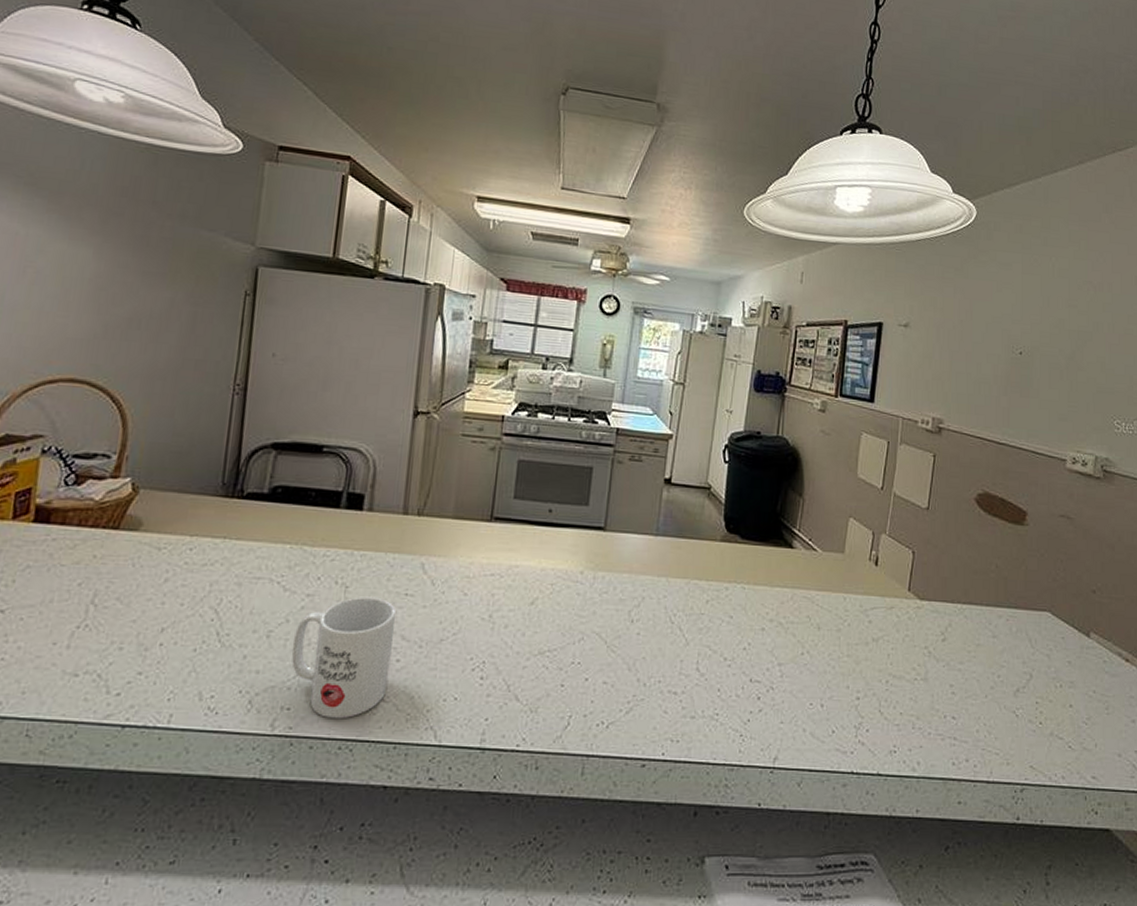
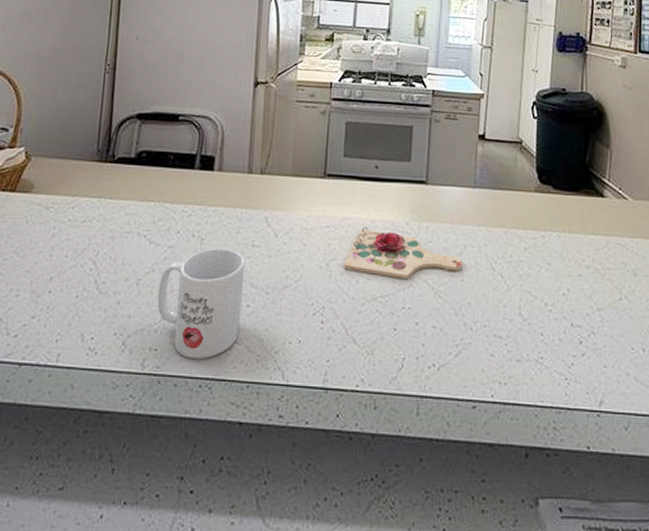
cutting board: none [509,575,639,633] -> present [344,227,462,280]

